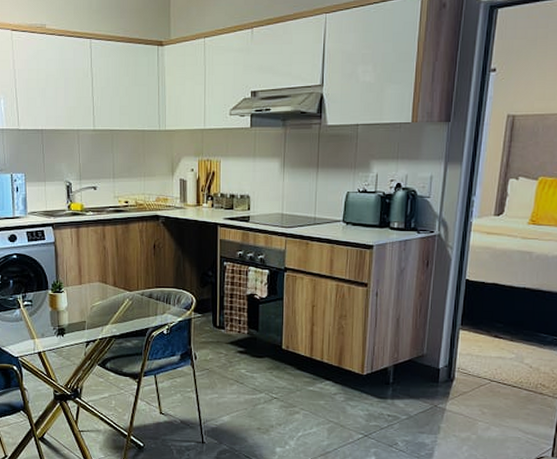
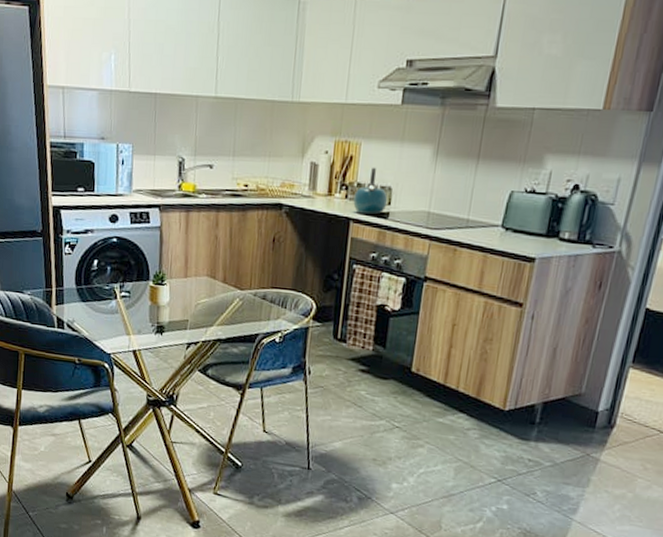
kettle: none [219,179,248,219] -> present [353,167,388,215]

